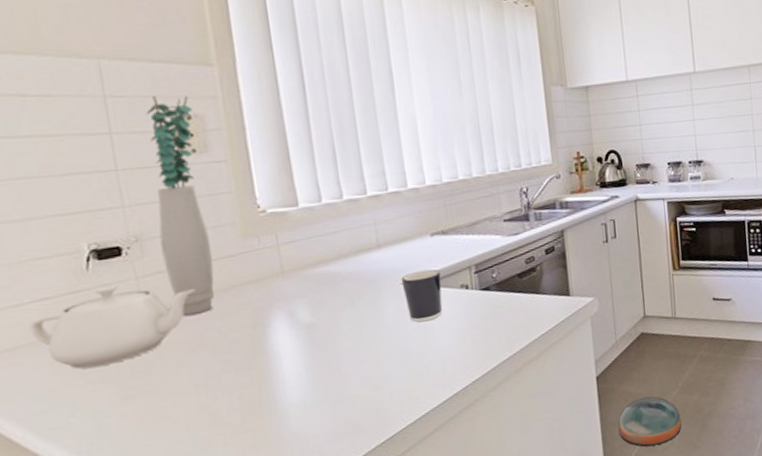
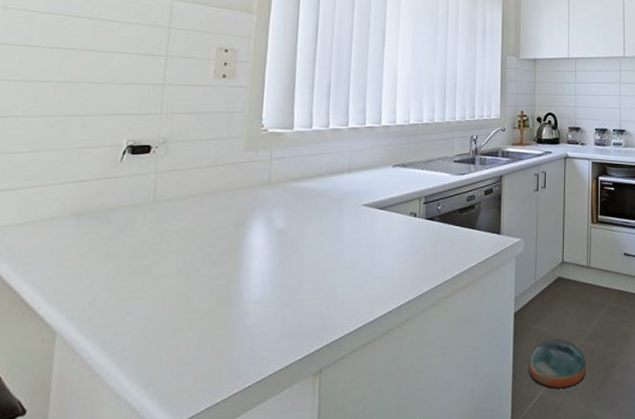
teapot: present [28,284,195,369] -> none [64,176,198,244]
vase: present [146,96,215,316] -> none [179,32,231,209]
mug: present [401,269,443,323] -> none [362,195,395,241]

